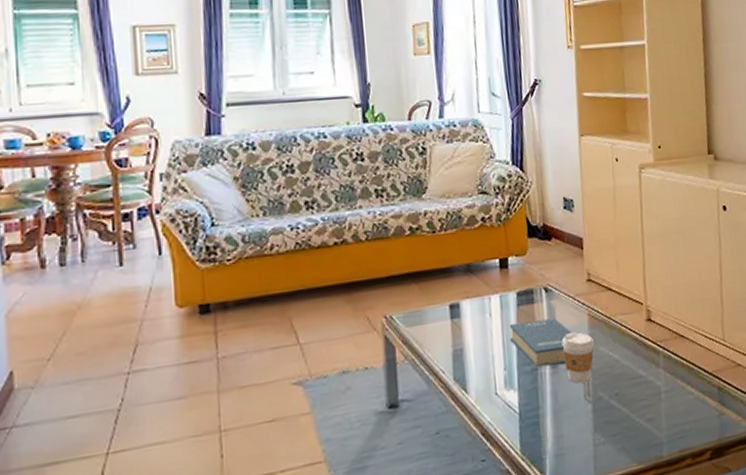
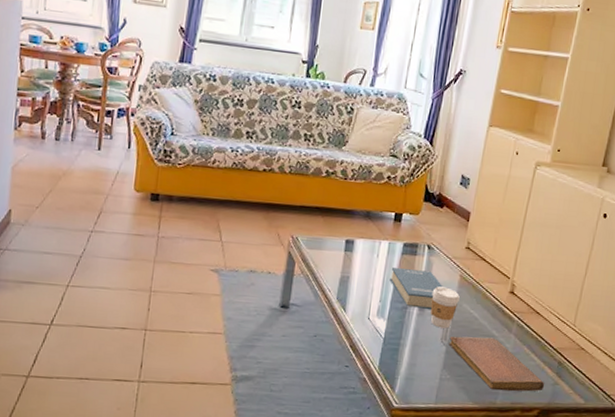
notebook: none [593,378,710,442] -> present [449,336,545,392]

